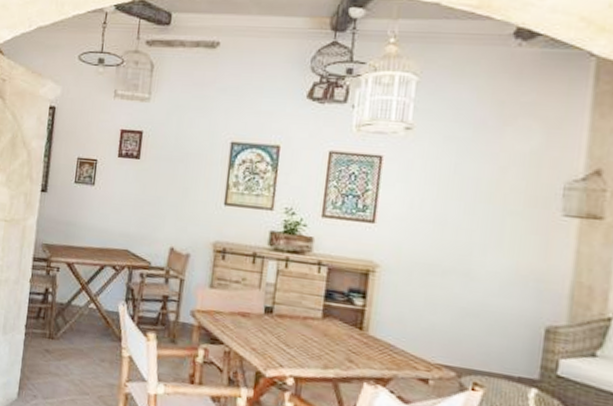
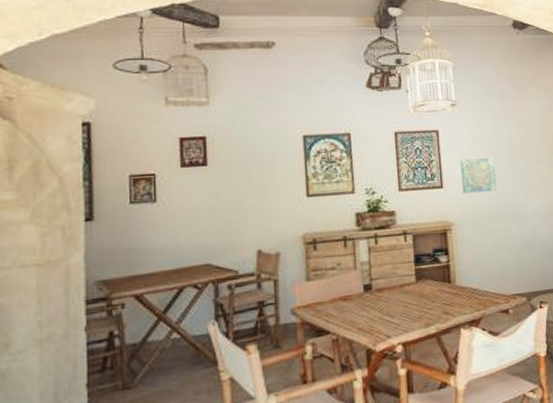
wall art: none [399,193,449,239] -> present [460,156,497,194]

